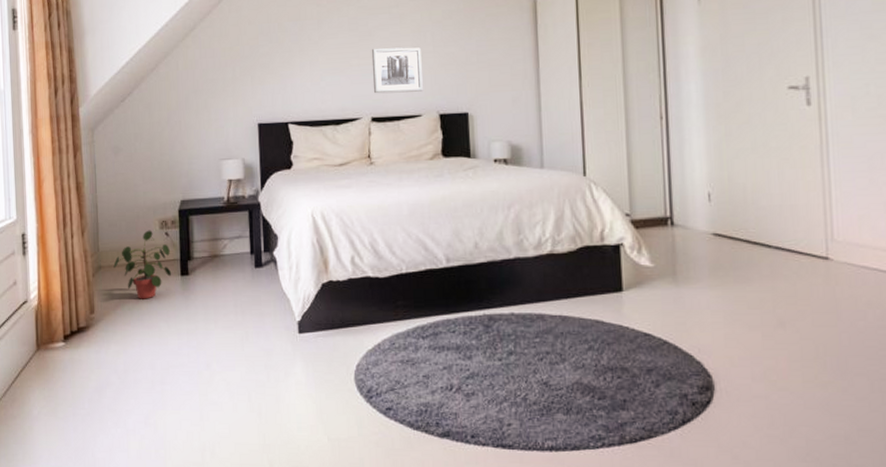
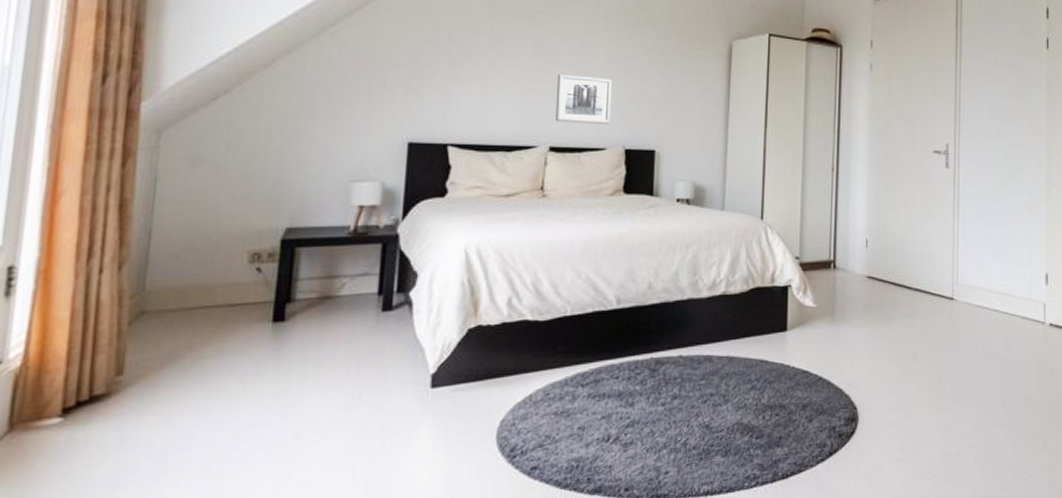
potted plant: present [113,230,172,299] -> none [166,264,261,354]

